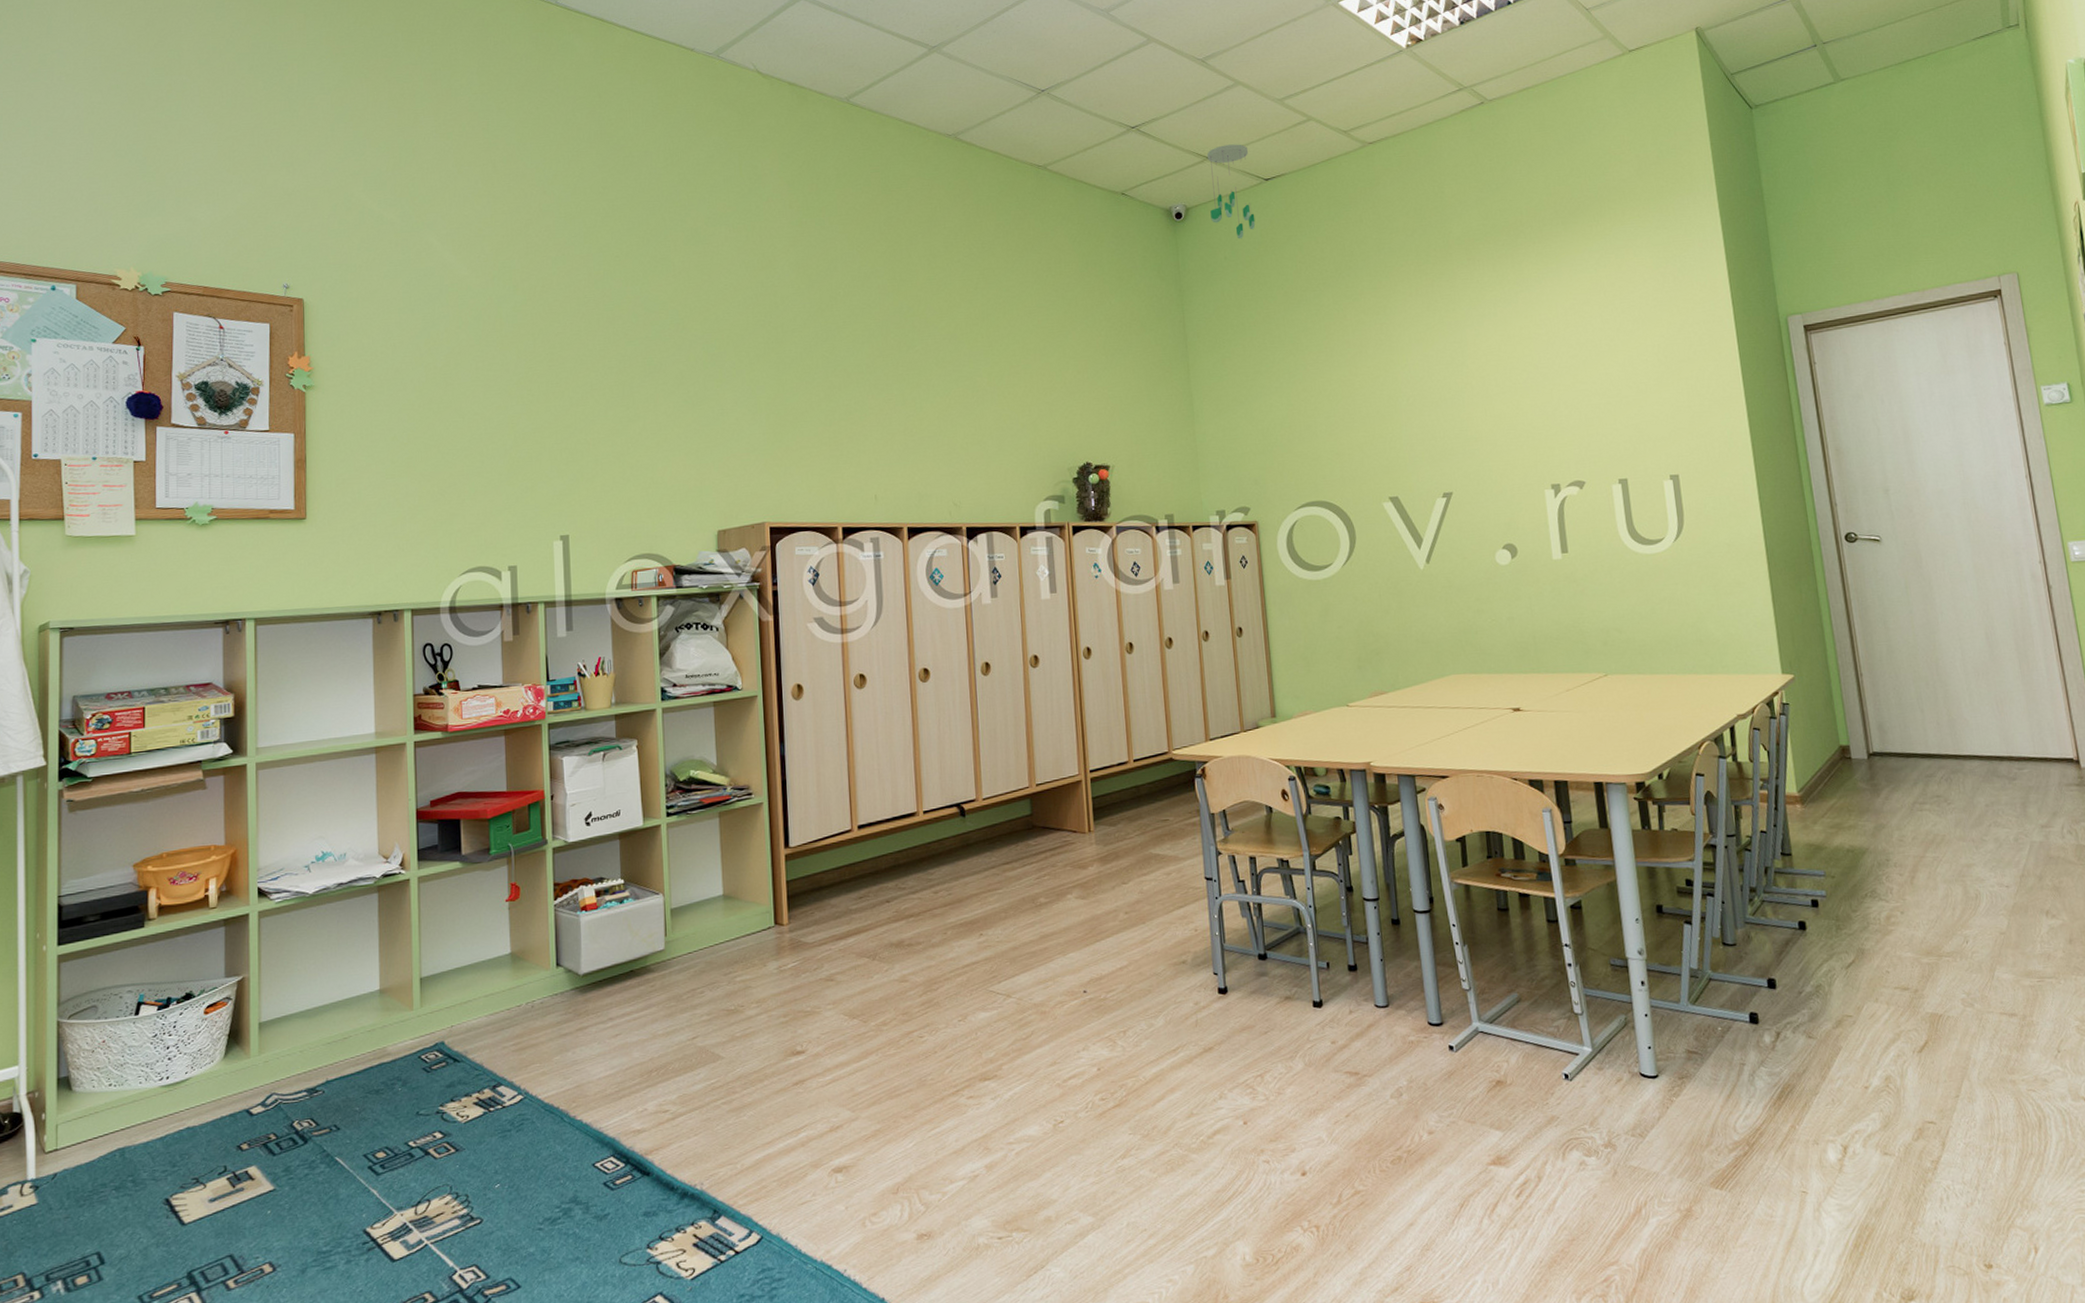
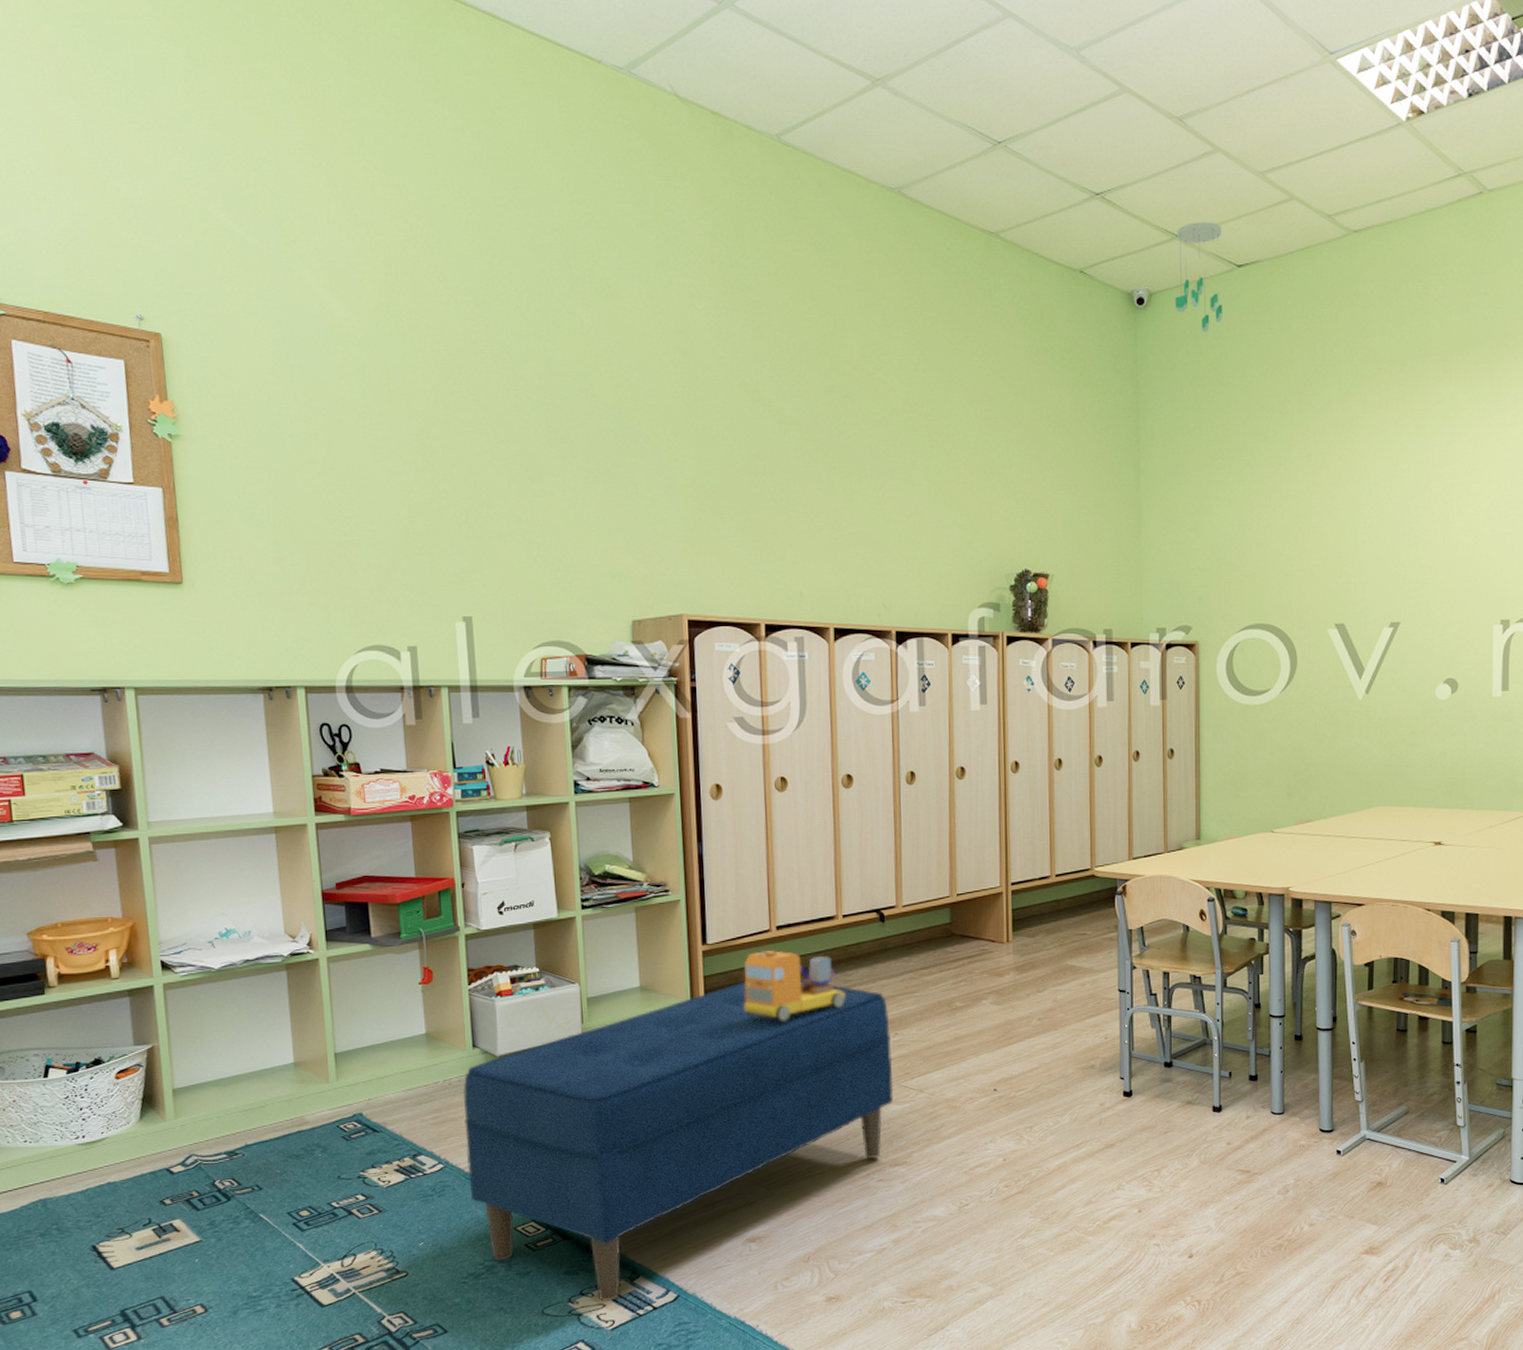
bench: none [545,882,981,1247] -> present [462,980,894,1302]
toy truck: none [826,851,929,926] -> present [743,951,846,1021]

